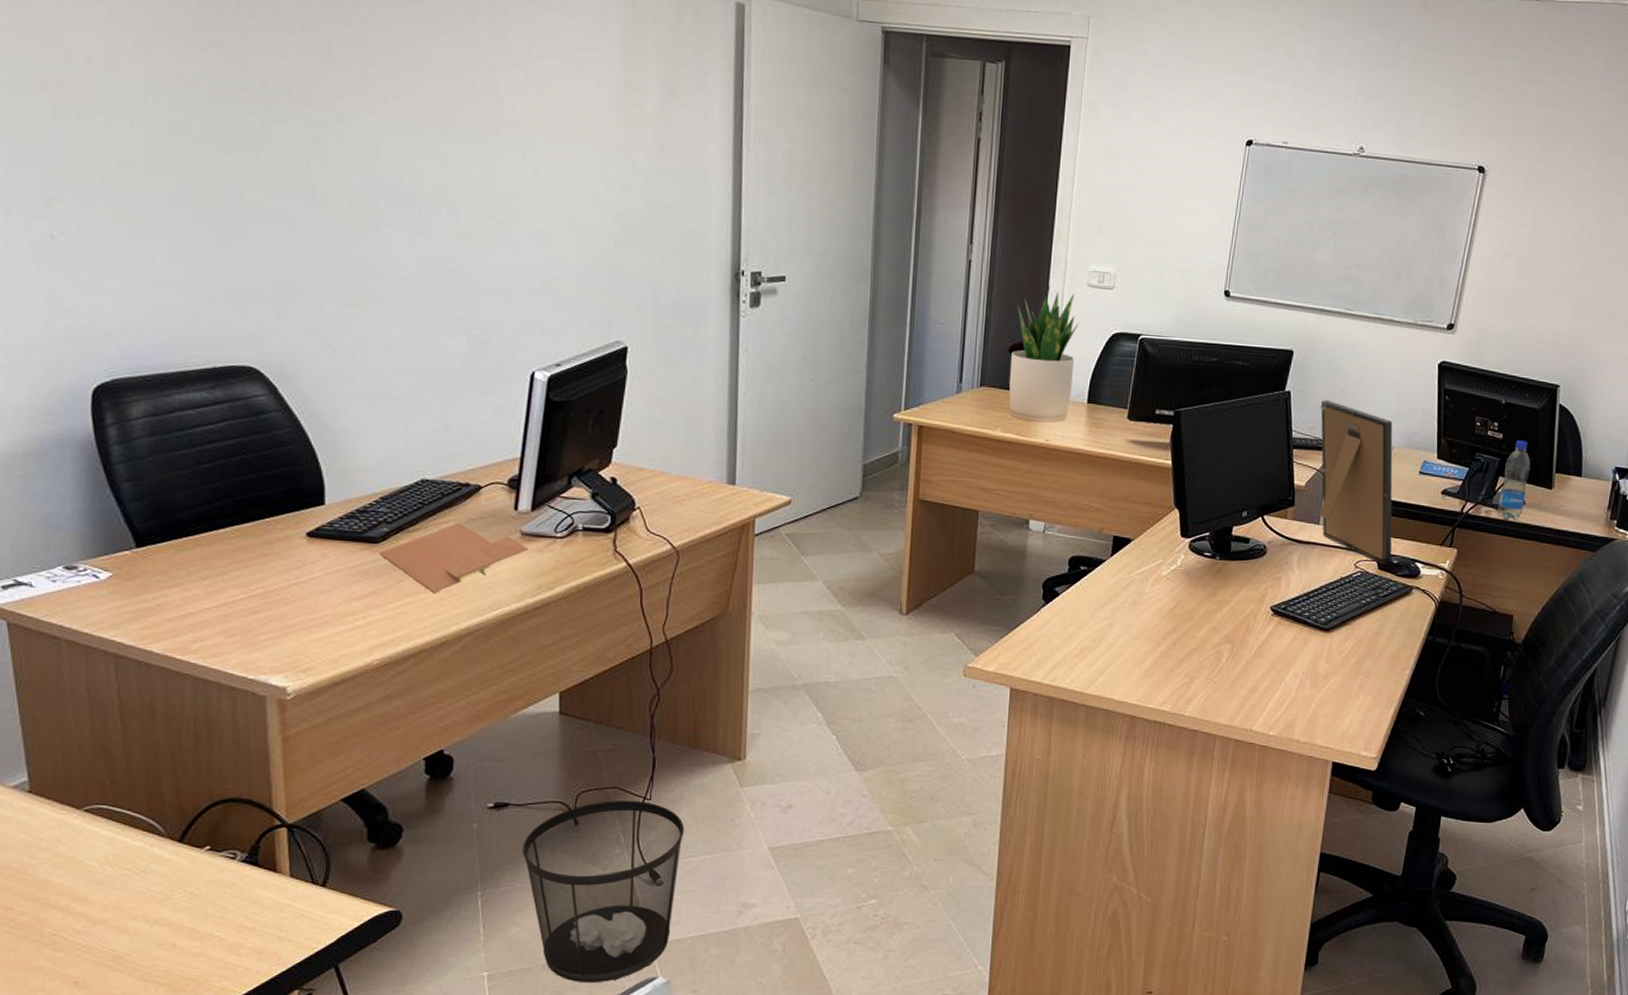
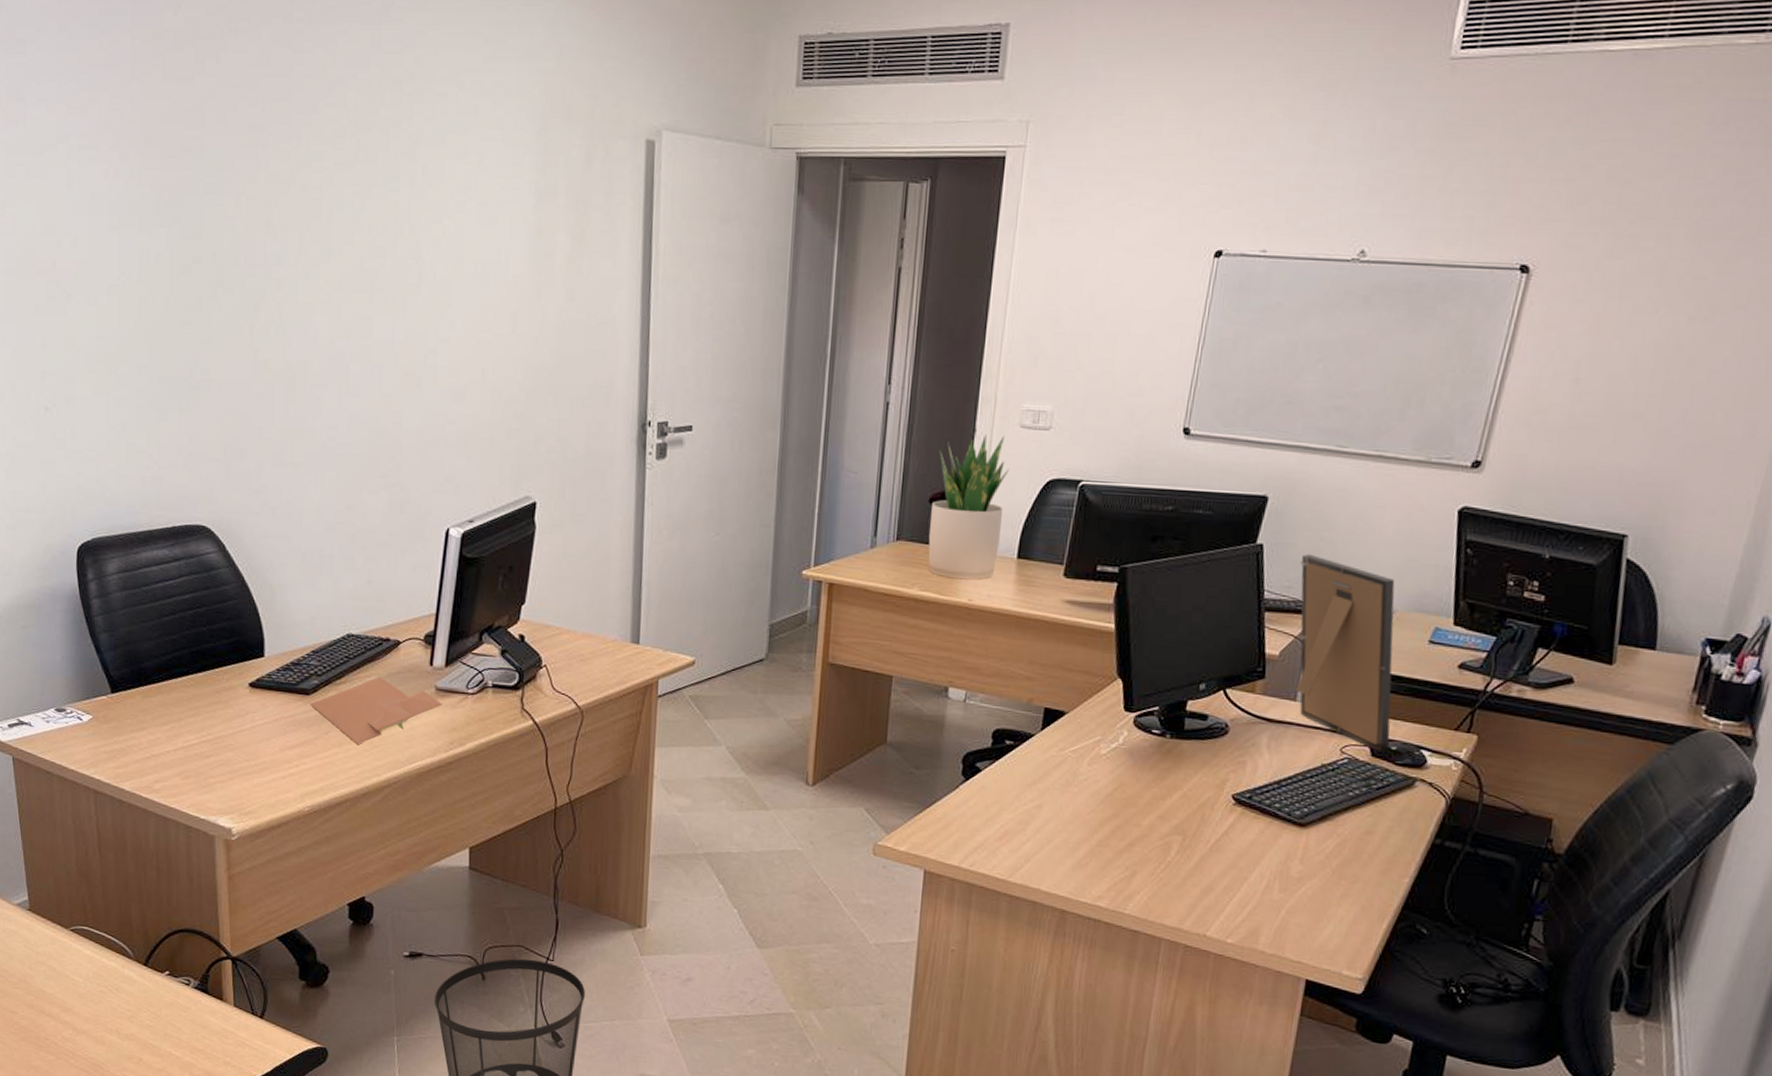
bottle: present [1497,440,1531,521] -> none [1534,603,1584,703]

